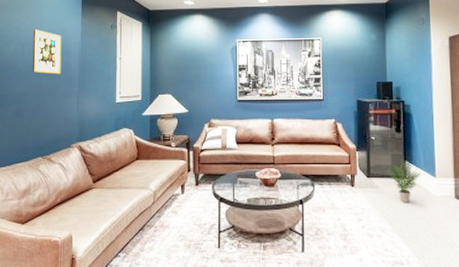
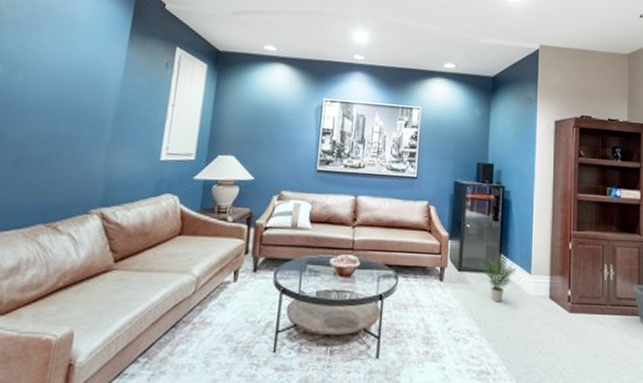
picture frame: present [32,29,62,75] -> none [48,56,97,118]

